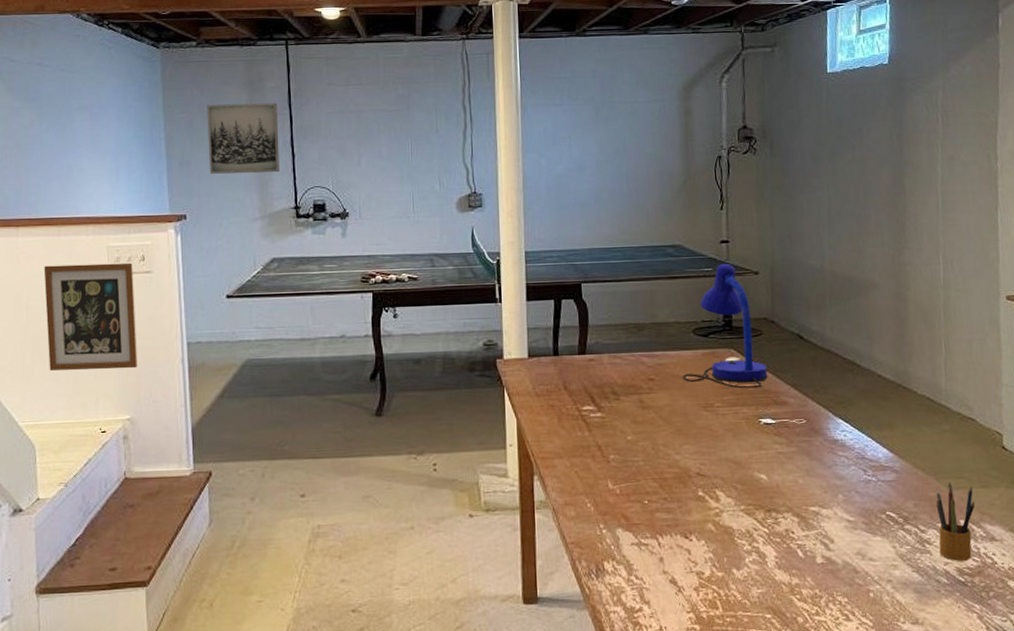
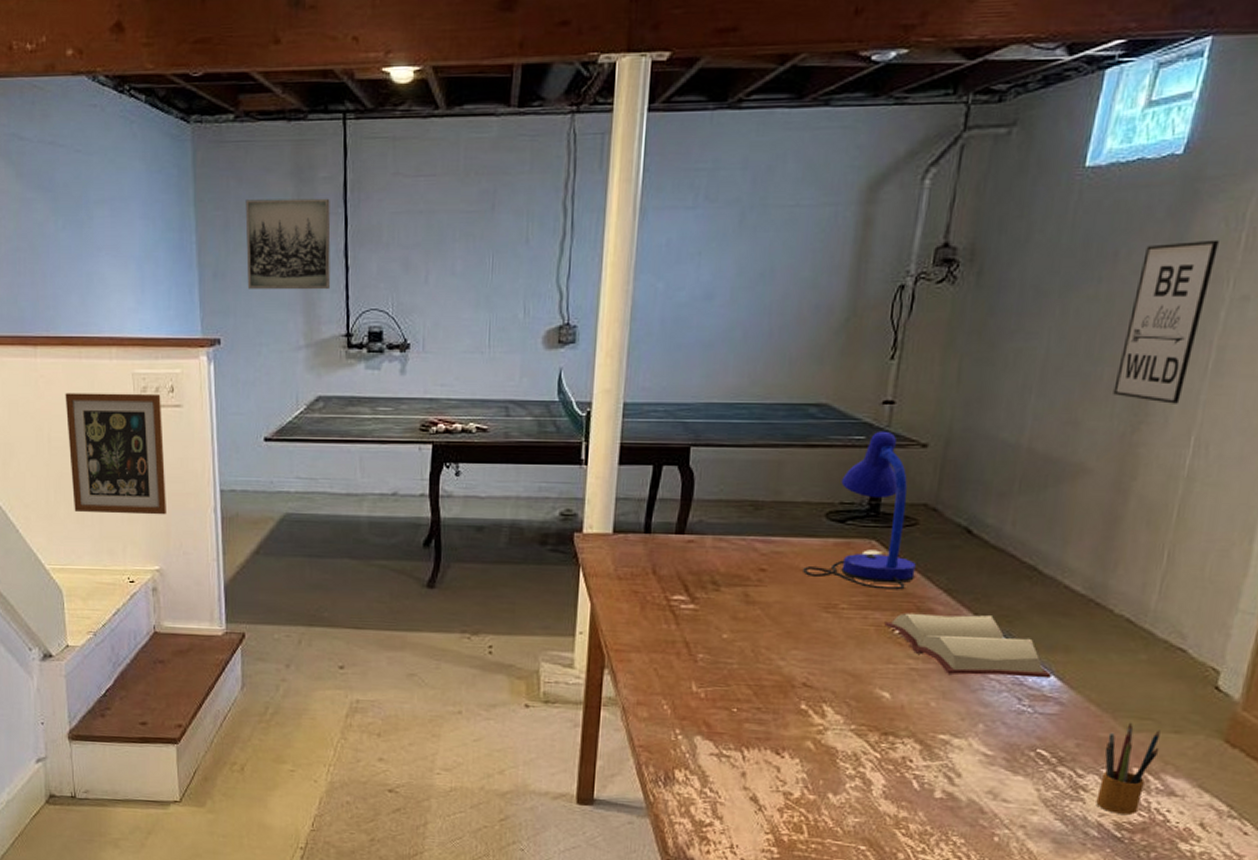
hardback book: none [752,403,884,454] -> present [884,612,1051,679]
wall art: none [879,119,926,234] -> present [1113,239,1219,404]

